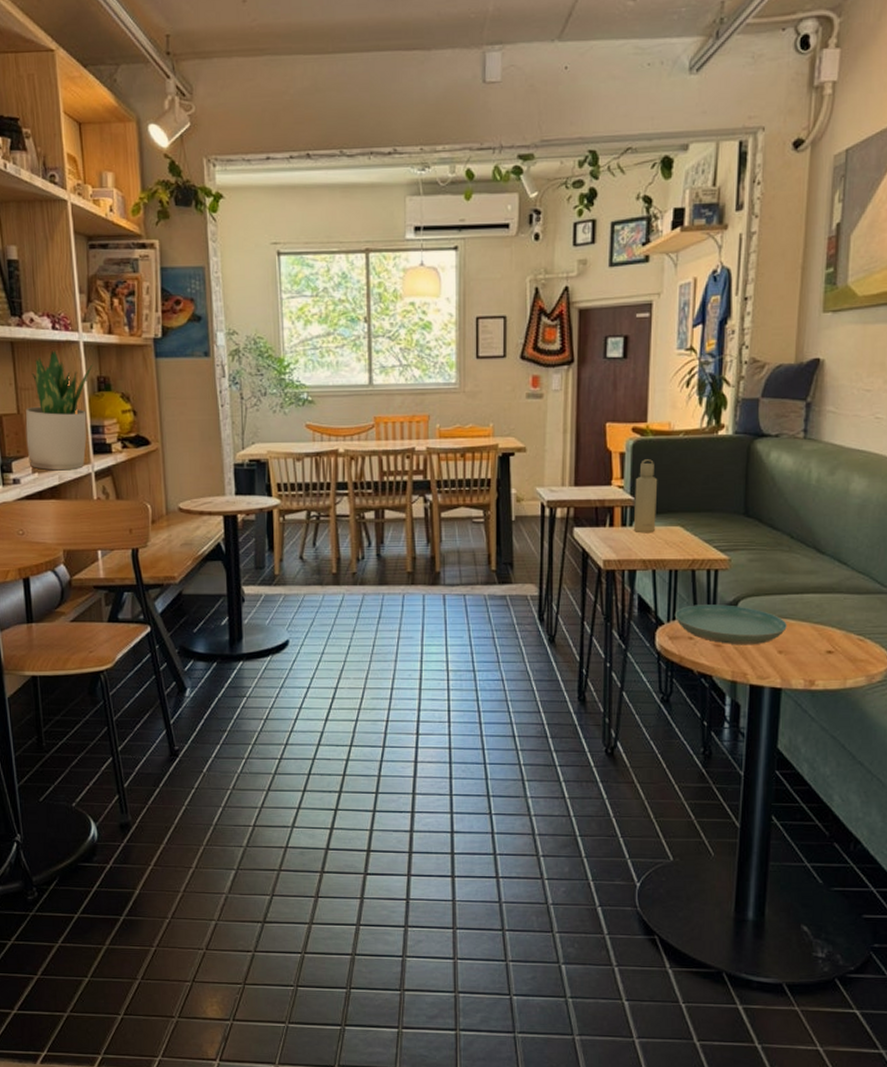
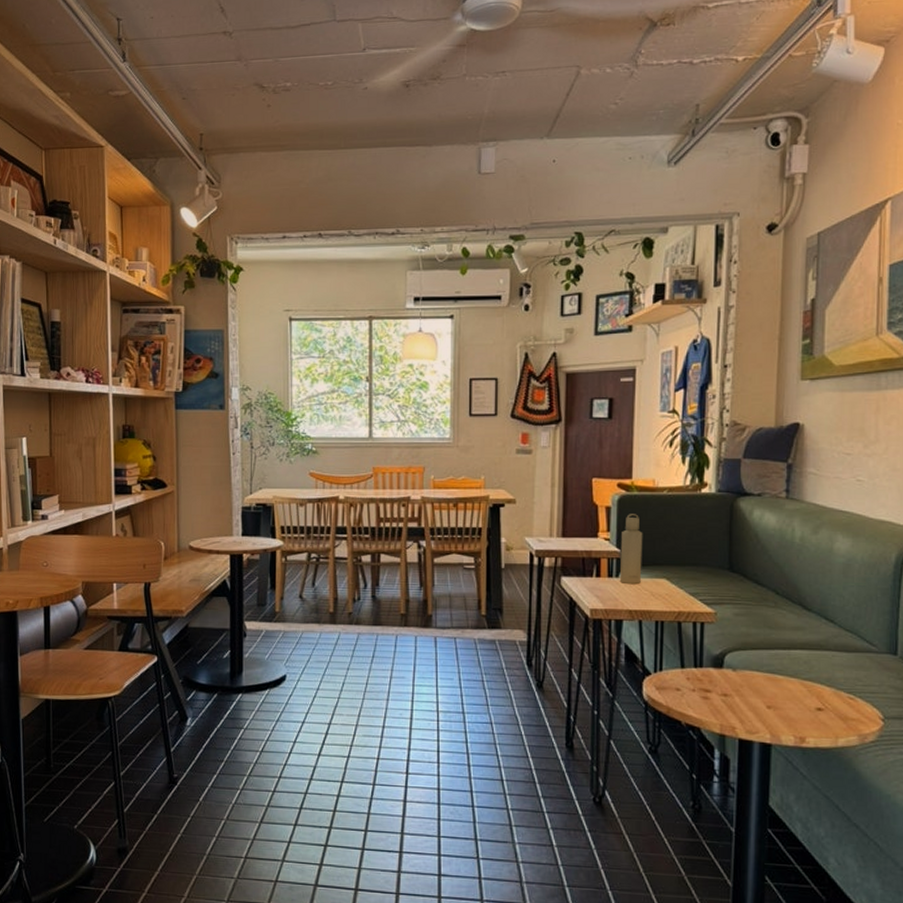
planter: present [25,350,93,471] -> none [56,401,120,509]
saucer: present [674,604,787,645] -> none [661,656,775,699]

